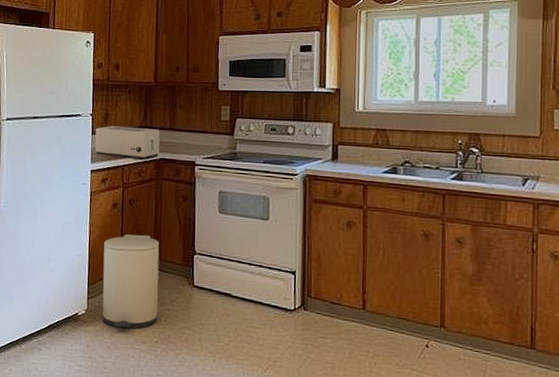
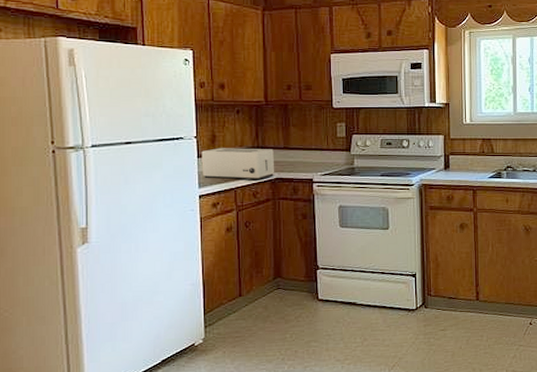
pedal bin: present [102,234,160,329] -> none [219,255,283,352]

